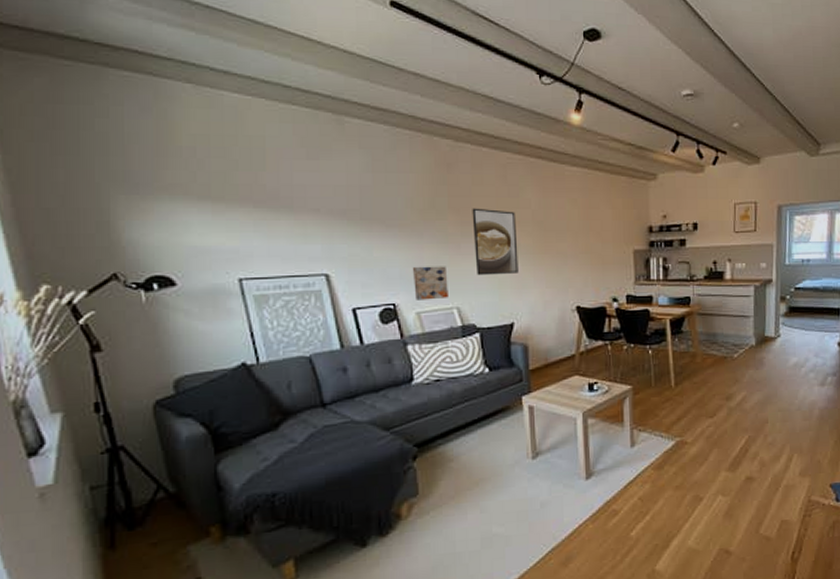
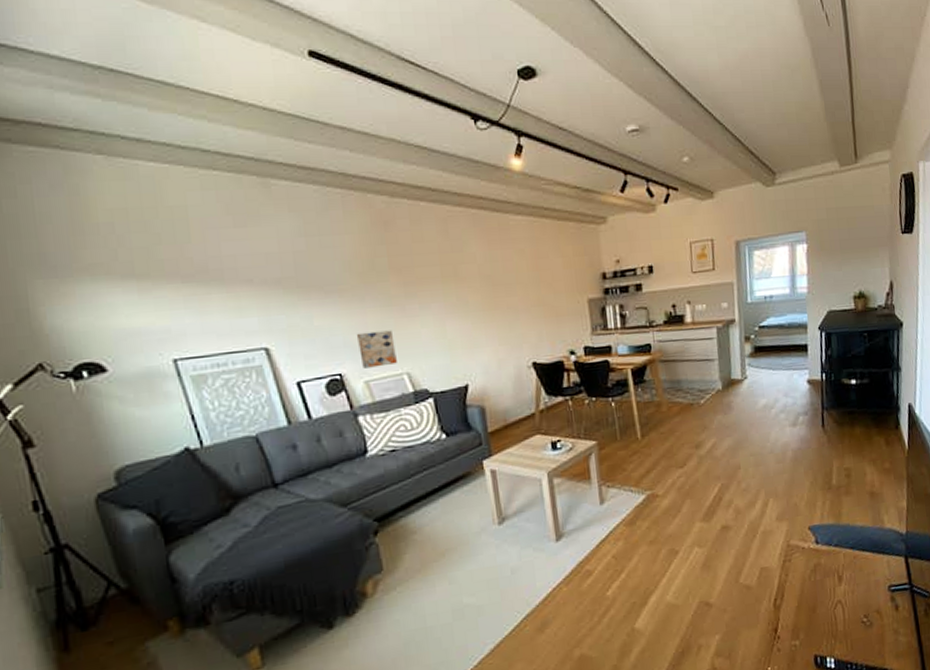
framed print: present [472,208,519,276] -> none [414,266,469,338]

